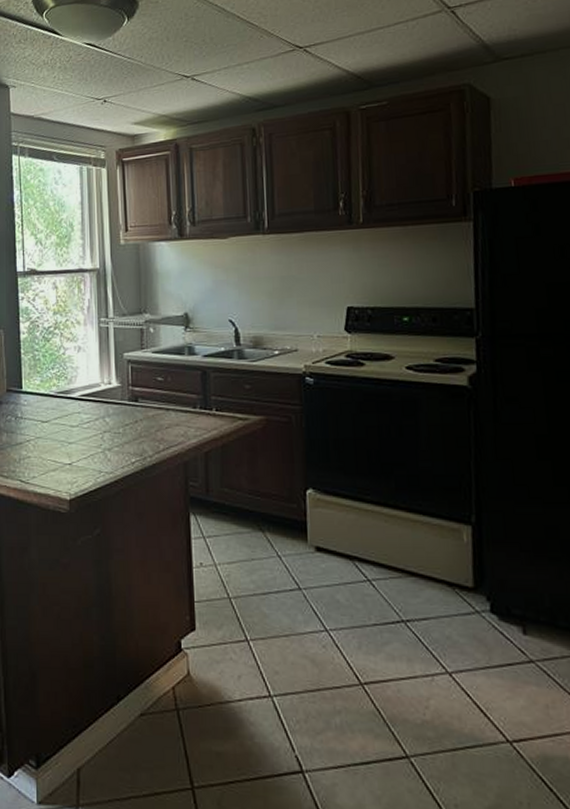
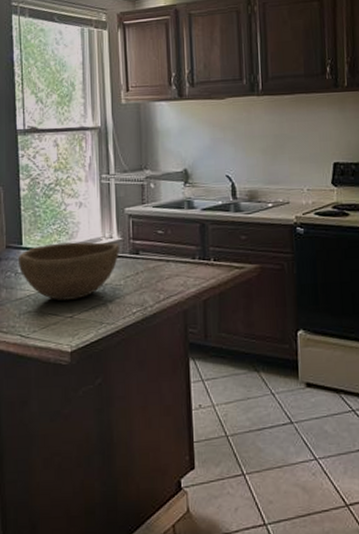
bowl: none [18,387,118,447] -> present [17,242,119,300]

